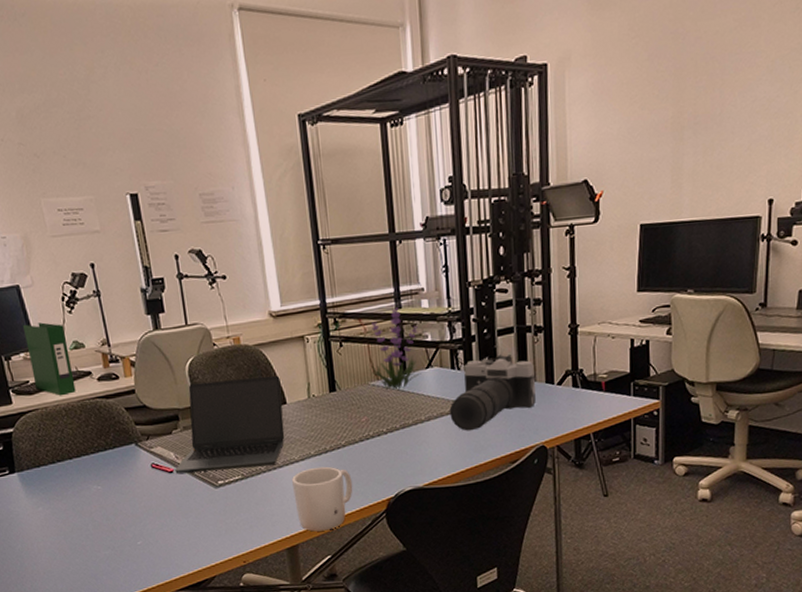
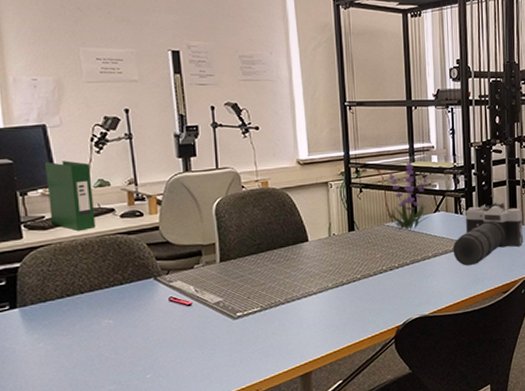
laptop: present [175,376,285,474] -> none [194,216,305,306]
mug: present [292,466,353,532] -> none [309,298,366,359]

